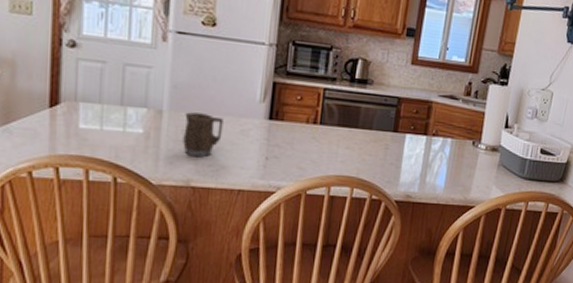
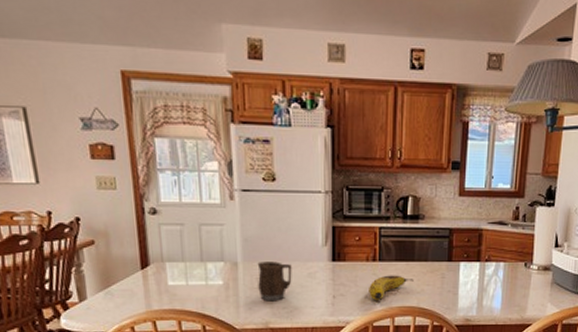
fruit: none [305,140,355,166] -> present [369,275,414,300]

